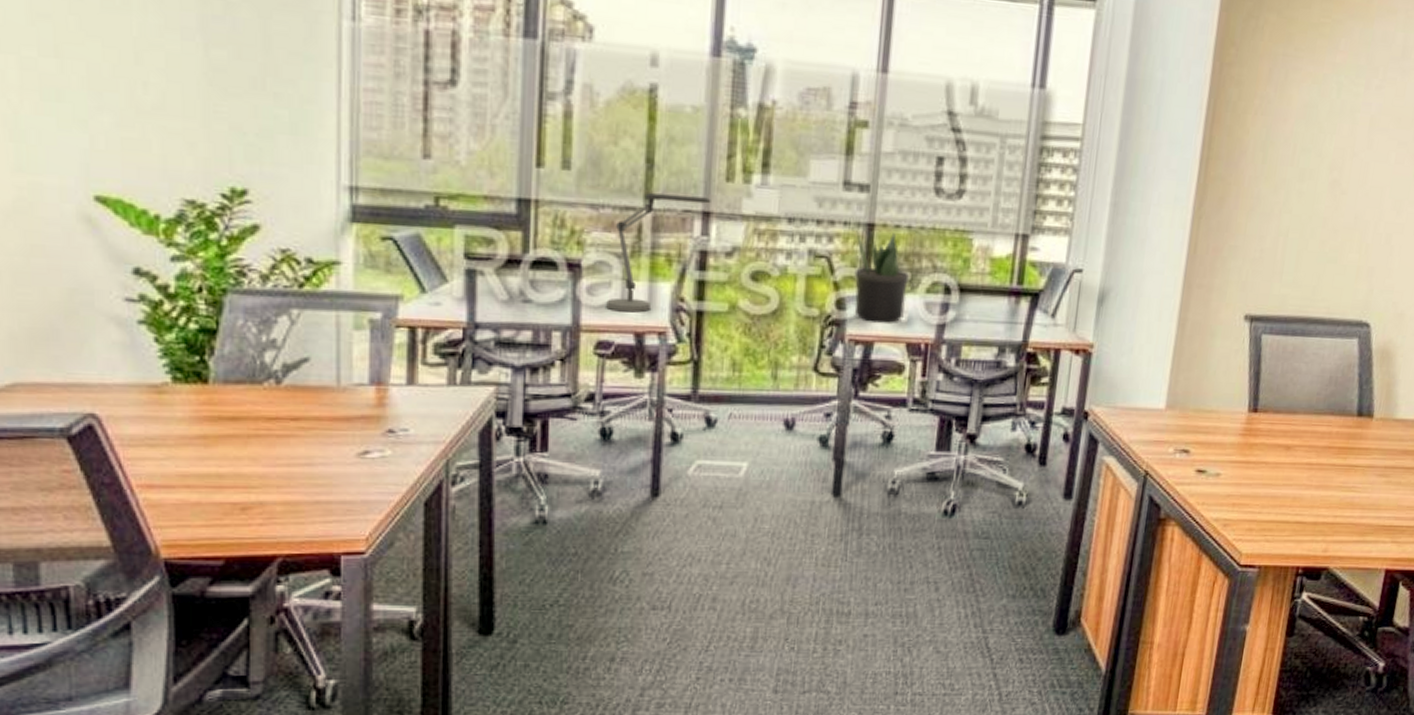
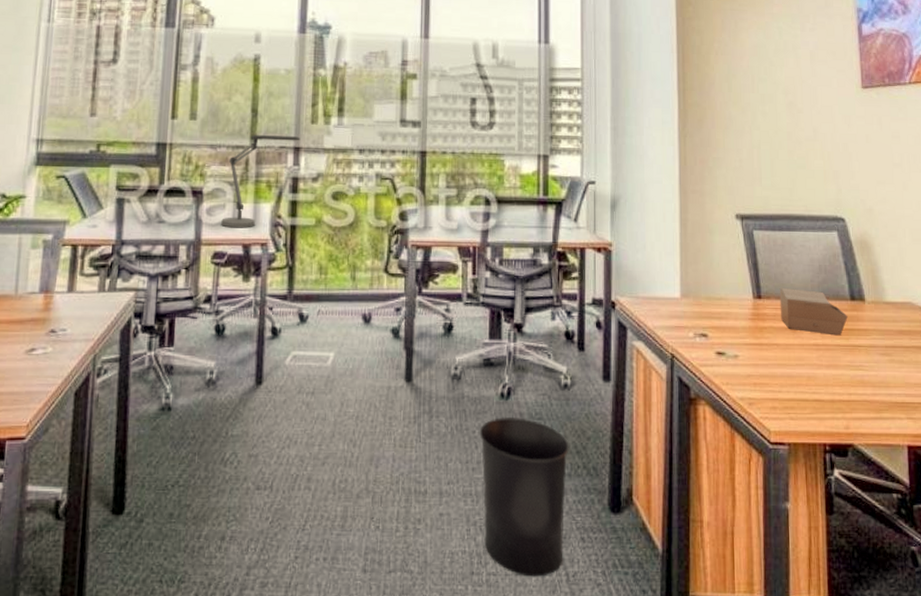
planter: present [854,230,910,323] -> none [412,157,457,230]
waste bin: none [911,535,1017,696] -> present [479,416,569,577]
sewing box: none [1275,400,1351,455] -> present [779,287,848,336]

